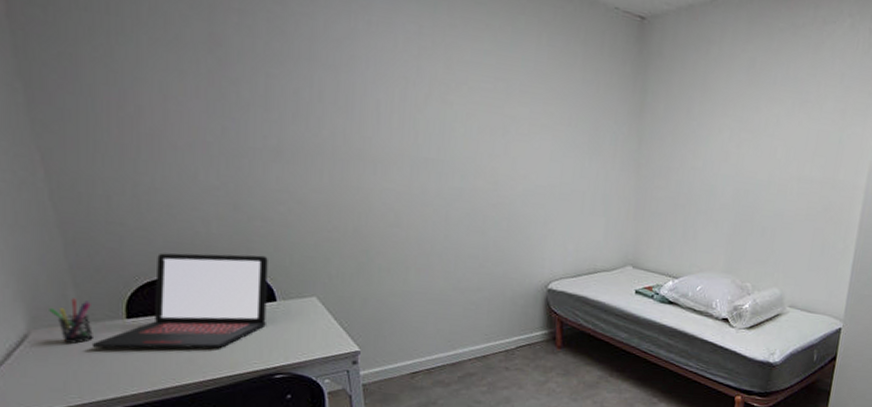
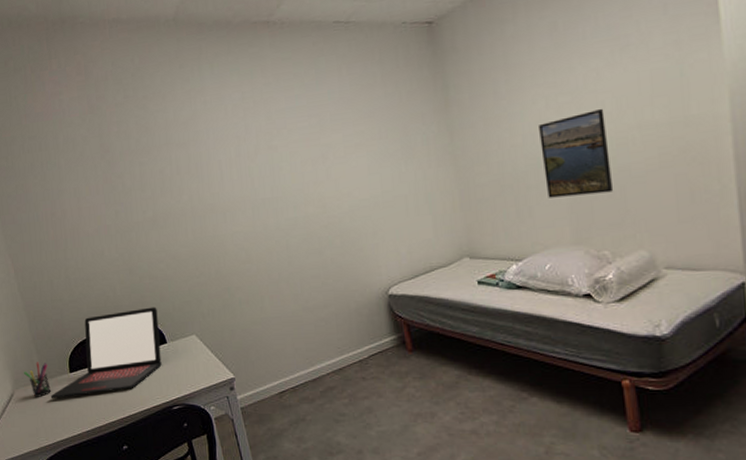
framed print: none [713,153,775,232] -> present [539,108,614,198]

